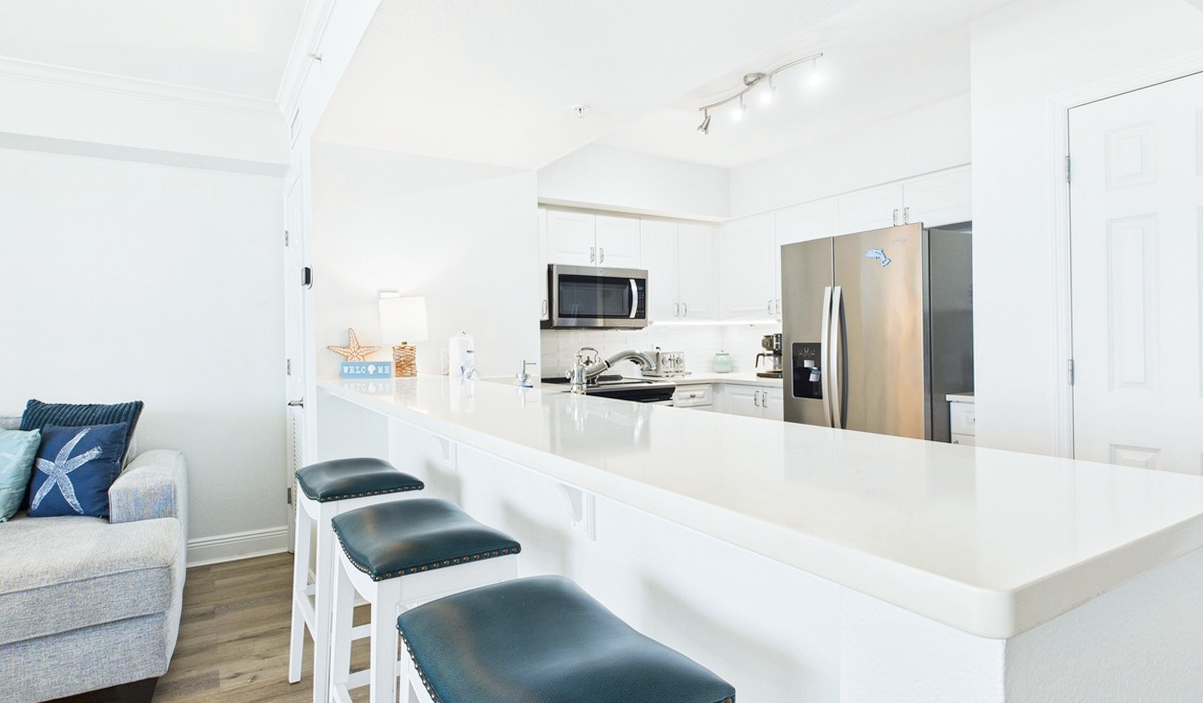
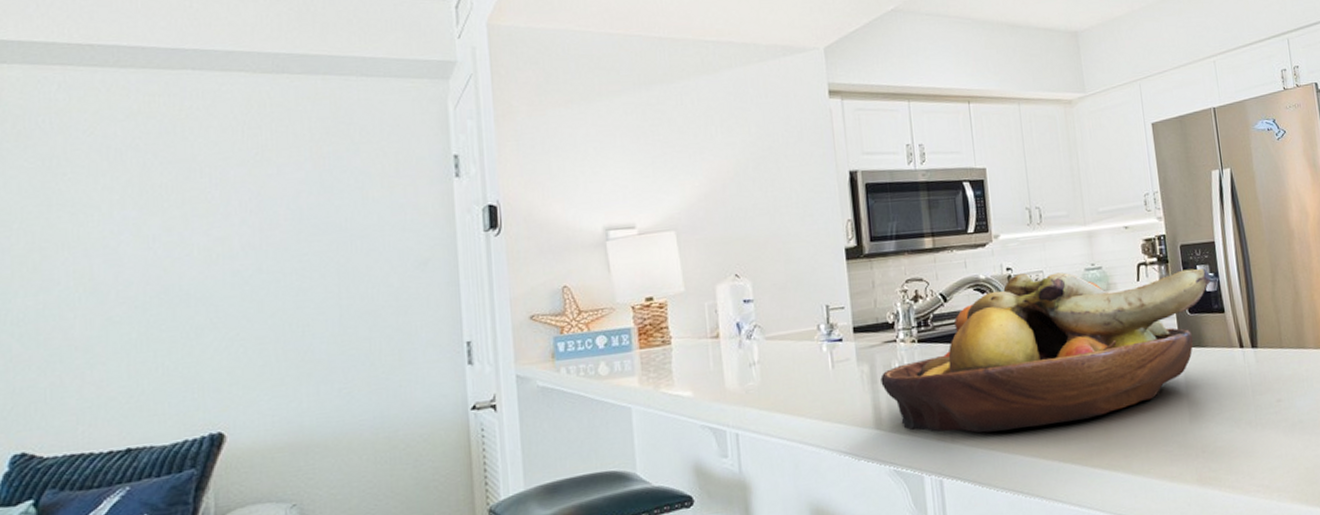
fruit bowl: none [557,352,814,467] -> present [880,268,1211,433]

